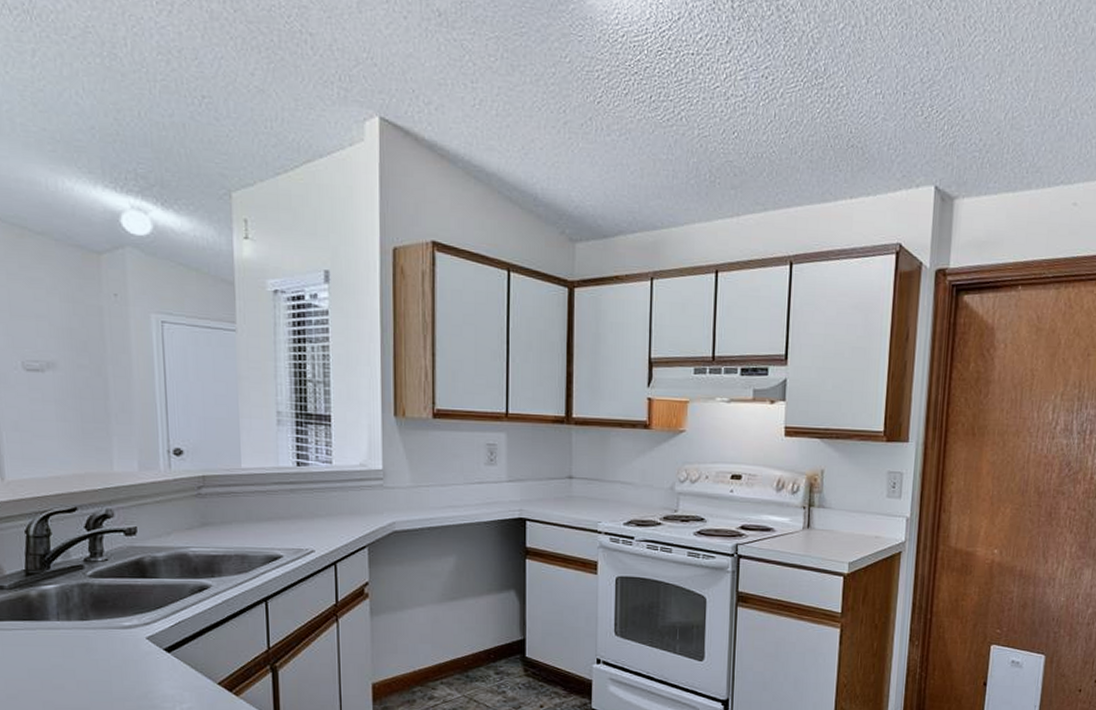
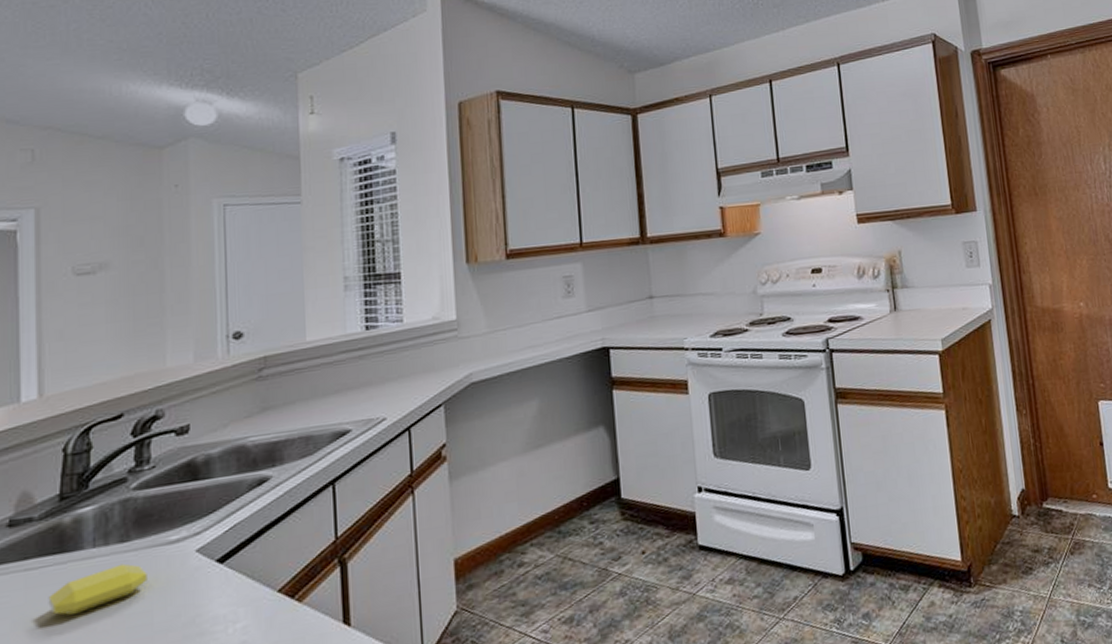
soap bar: none [22,638,105,674] -> present [48,563,147,616]

